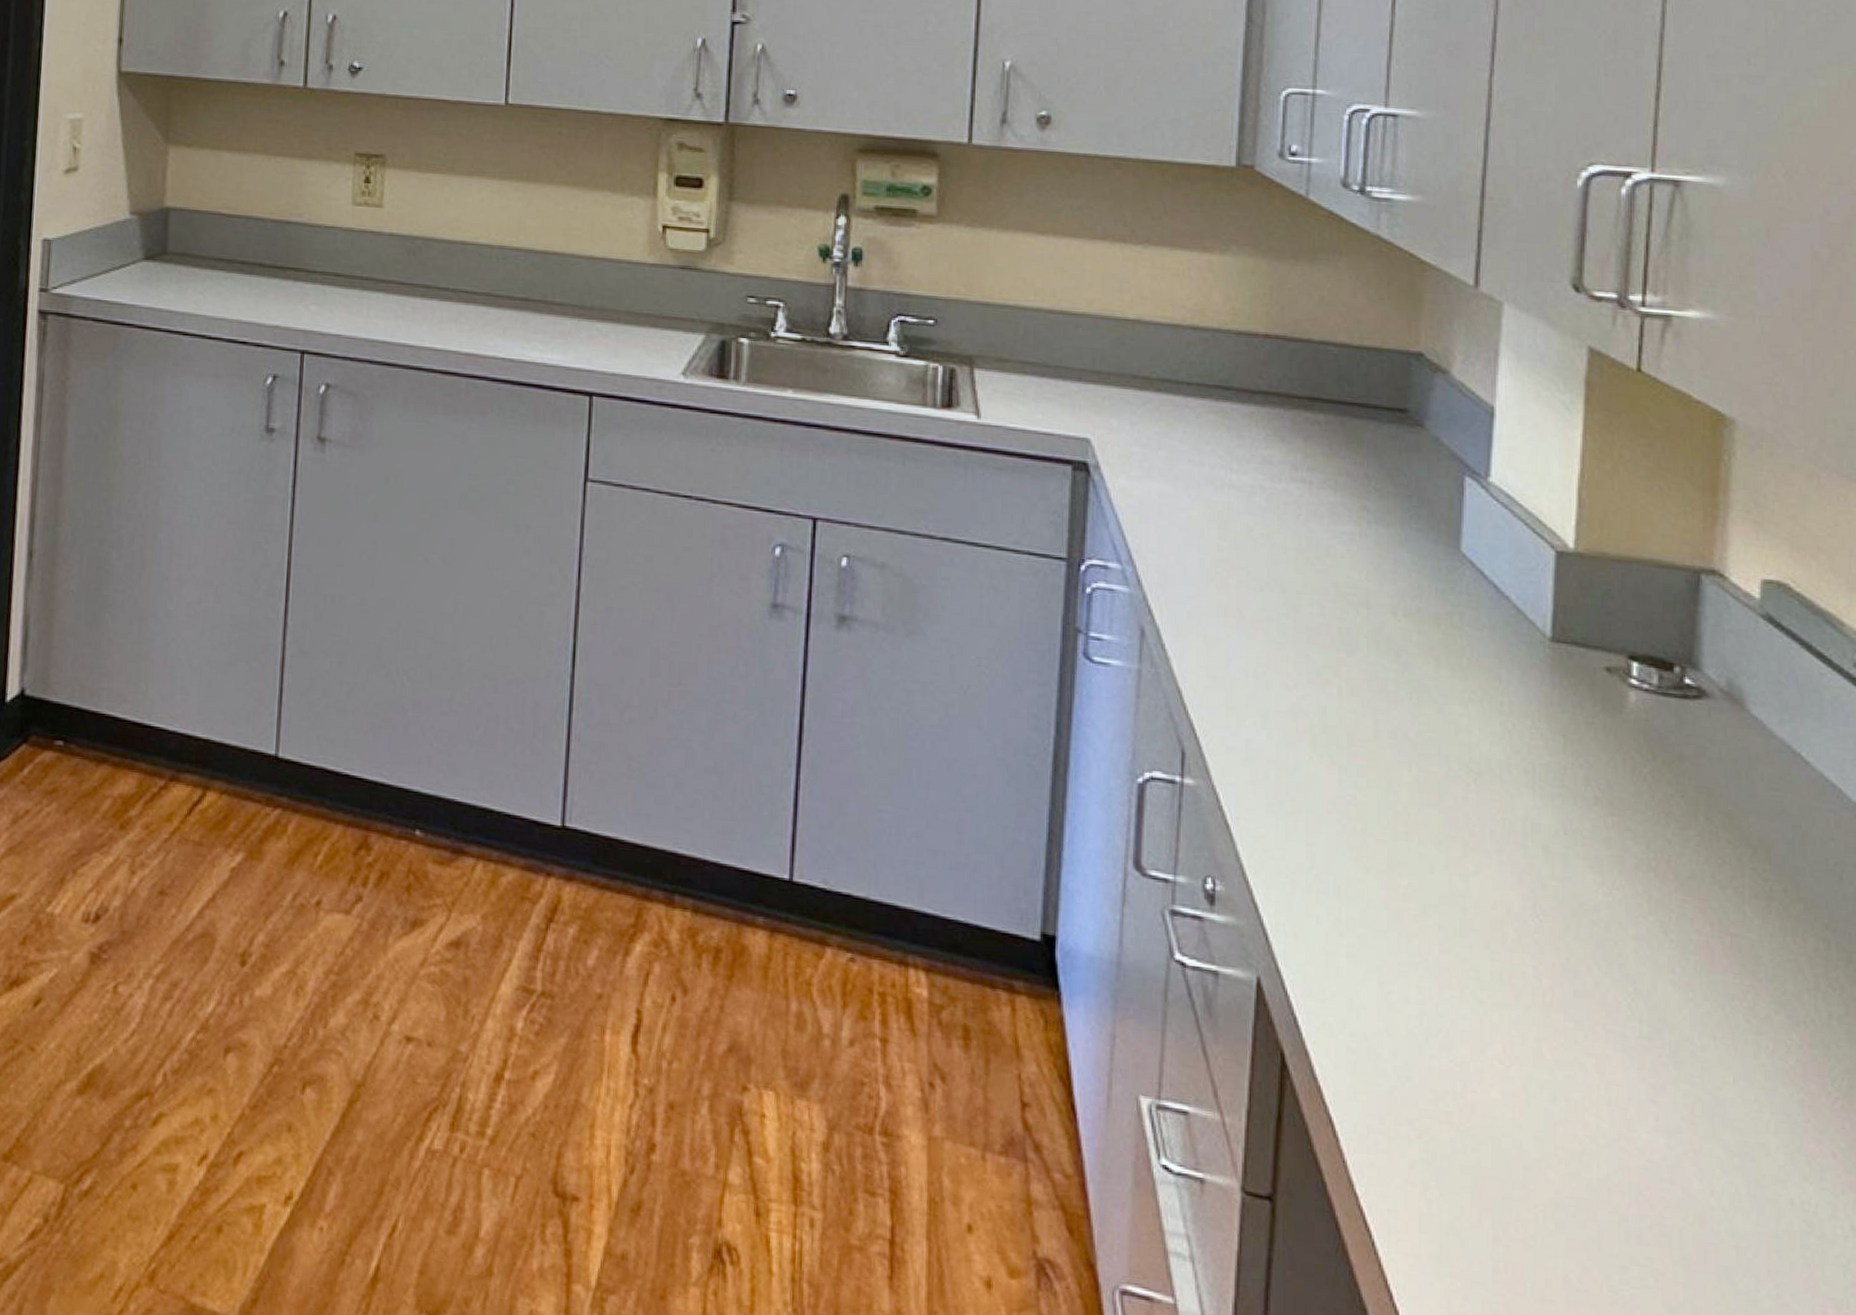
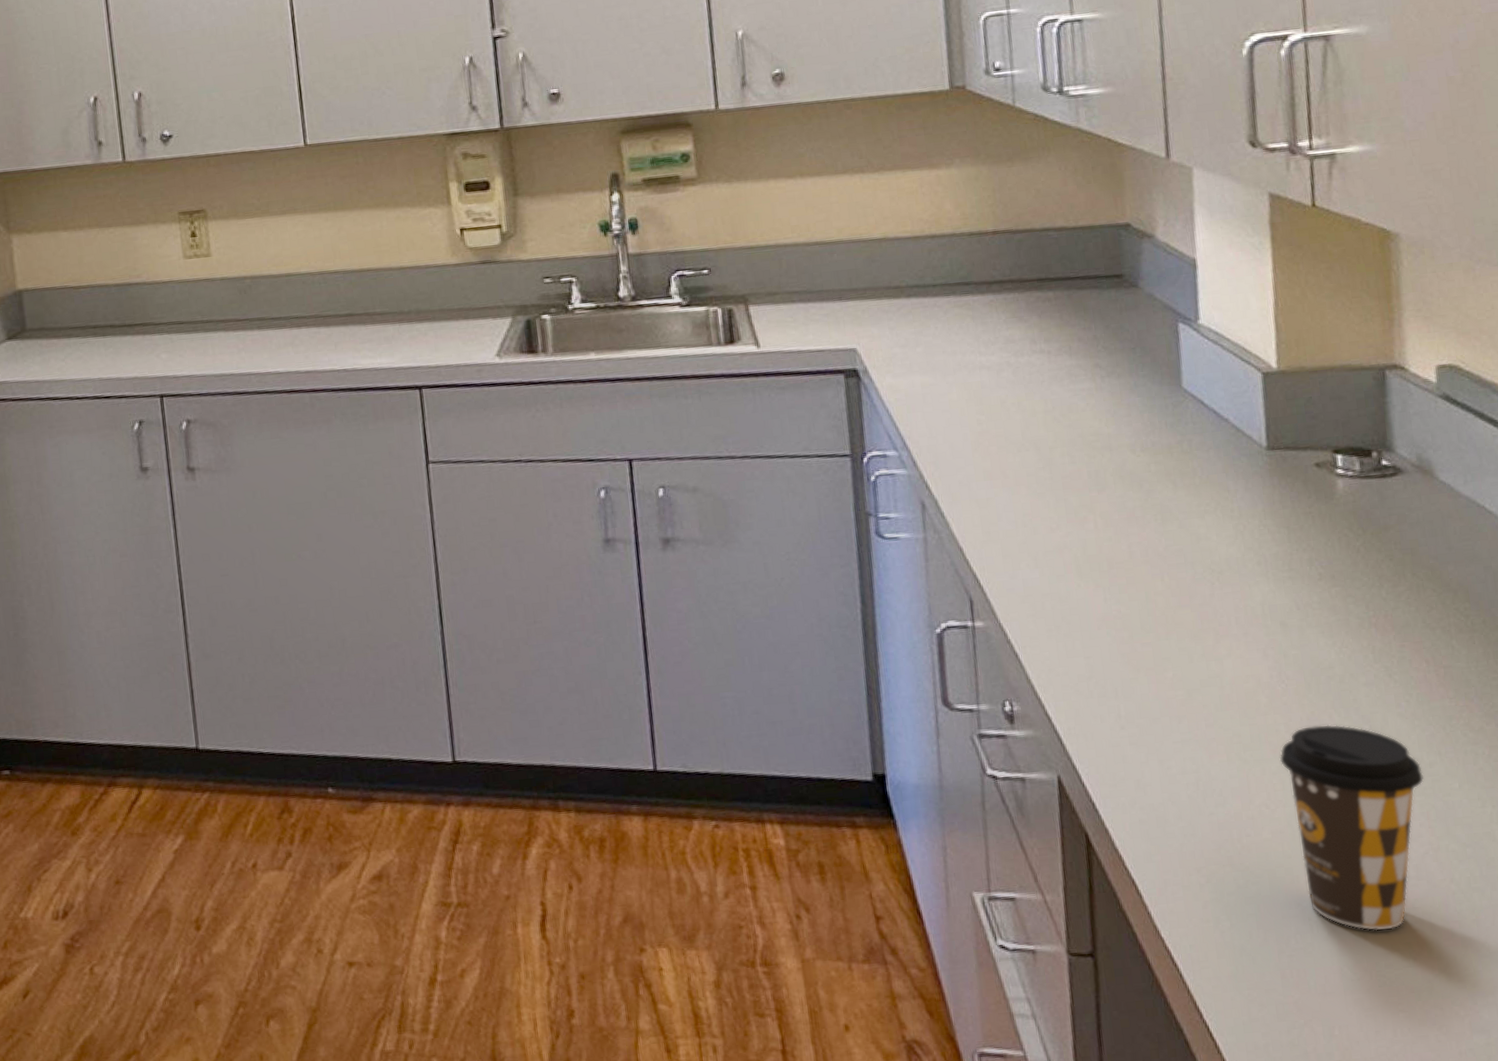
coffee cup: none [1522,974,1691,1239] -> present [1279,724,1424,931]

